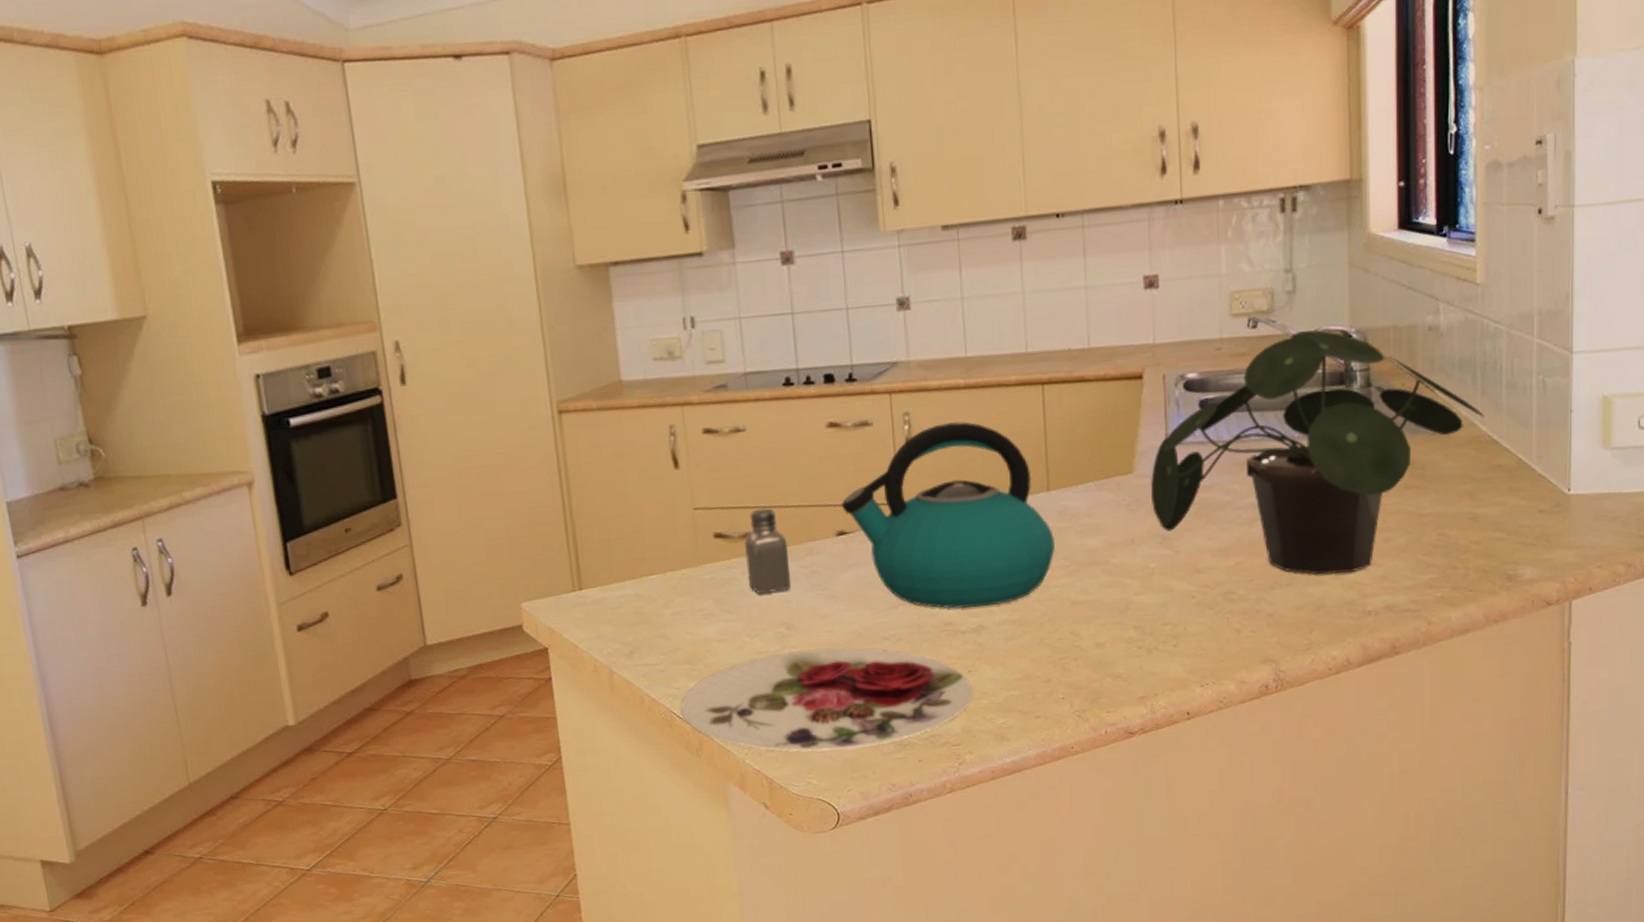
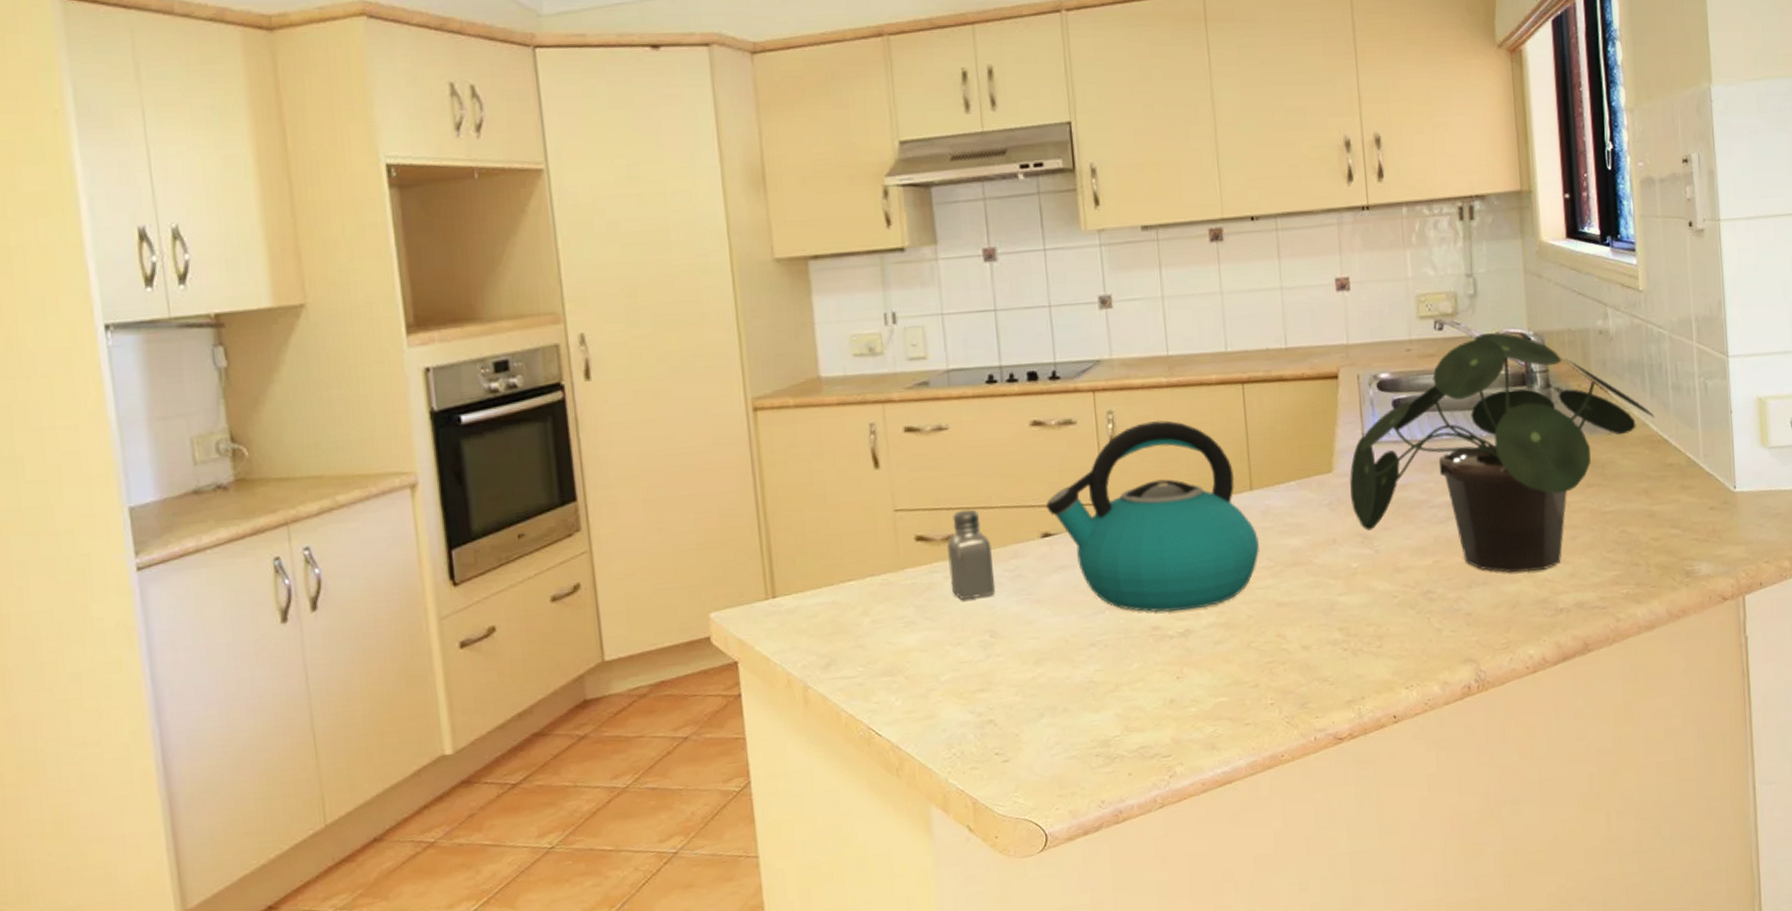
plate: present [680,648,973,752] -> none [879,655,1182,769]

